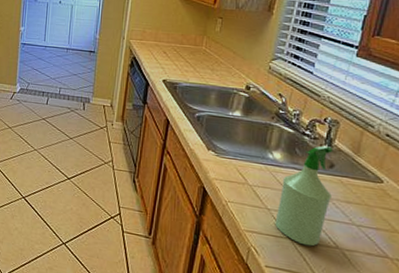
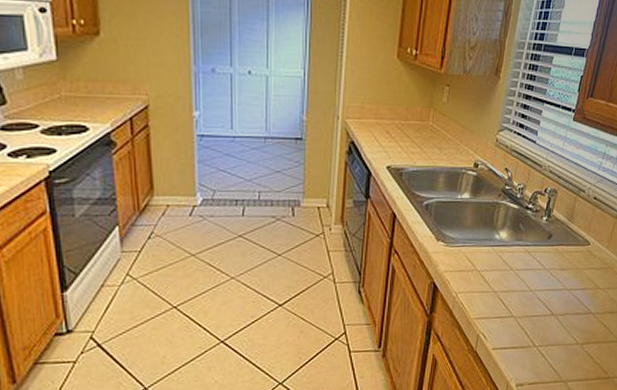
spray bottle: present [275,145,333,247] -> none [501,217,552,320]

